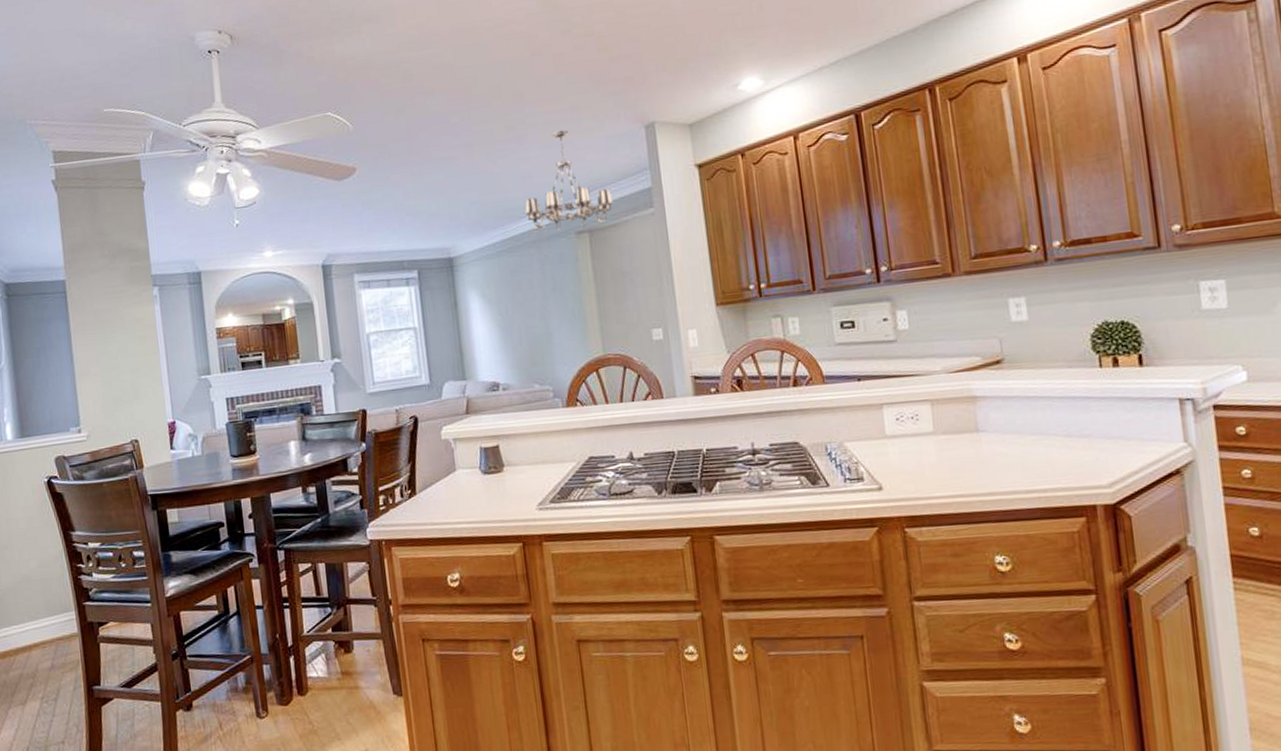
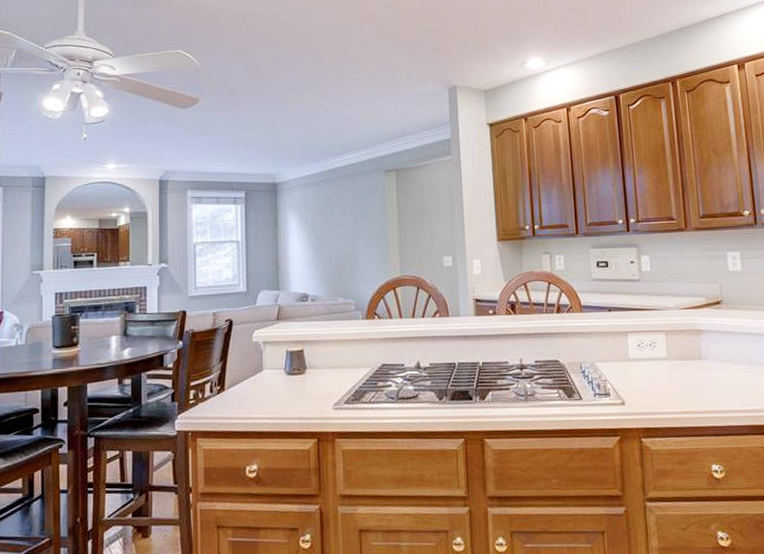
chandelier: present [525,130,614,231] -> none [343,85,418,168]

